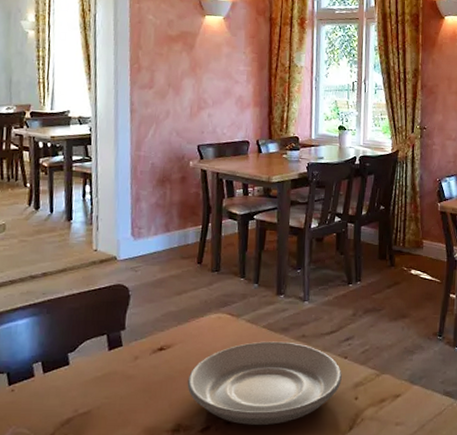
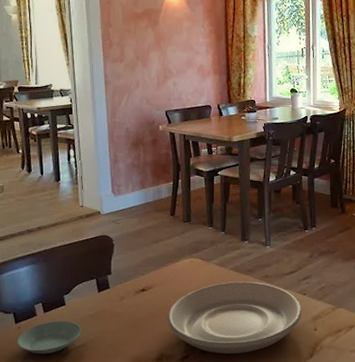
saucer: none [8,383,87,423] -> present [17,321,82,355]

